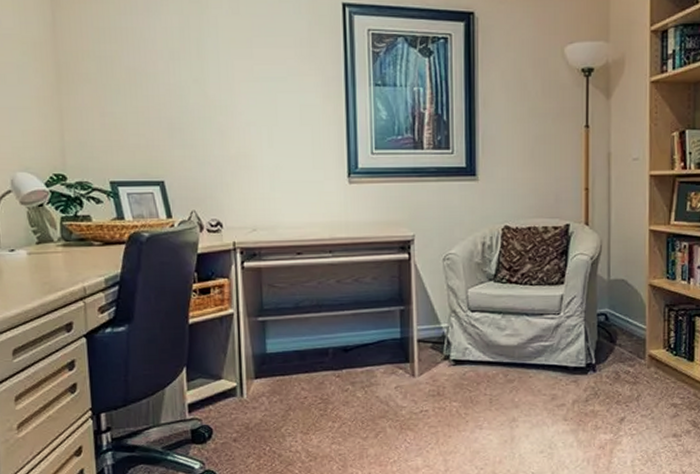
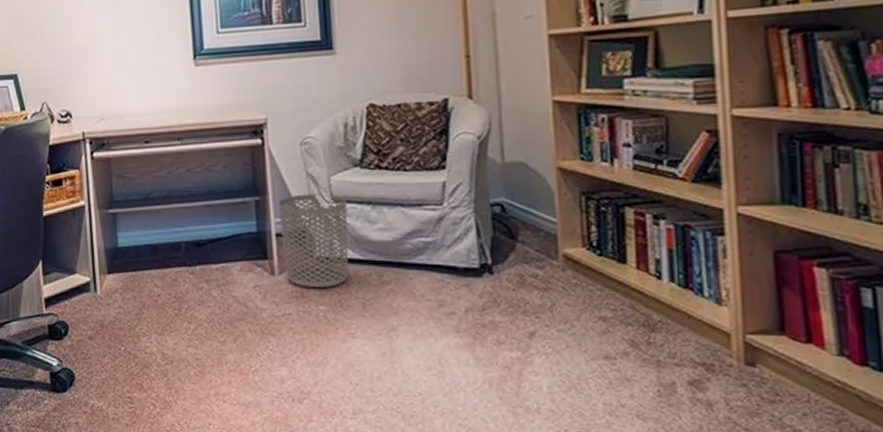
waste bin: none [421,304,481,387] -> present [279,194,349,287]

